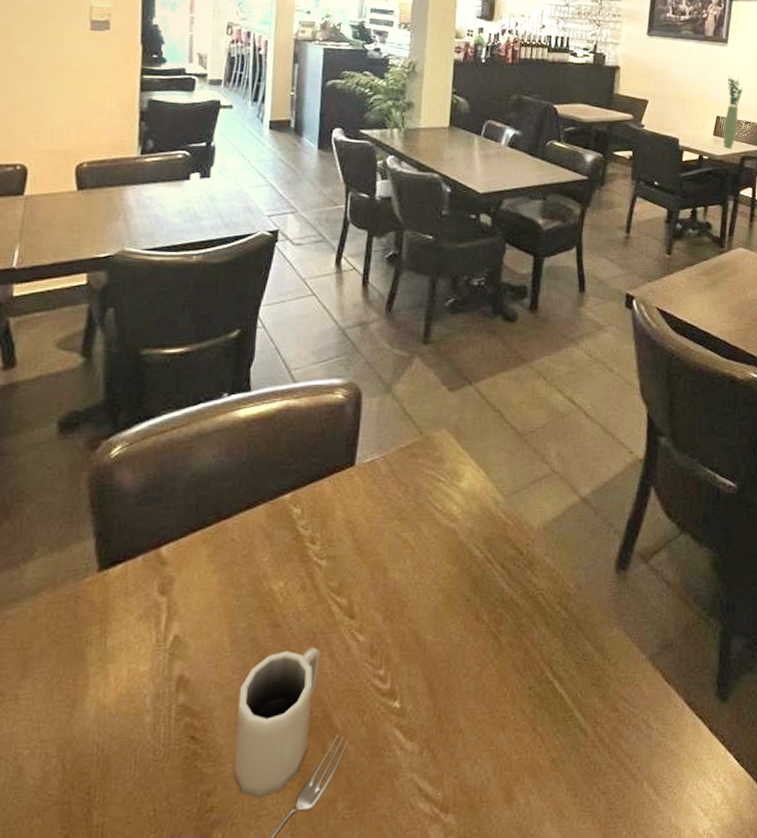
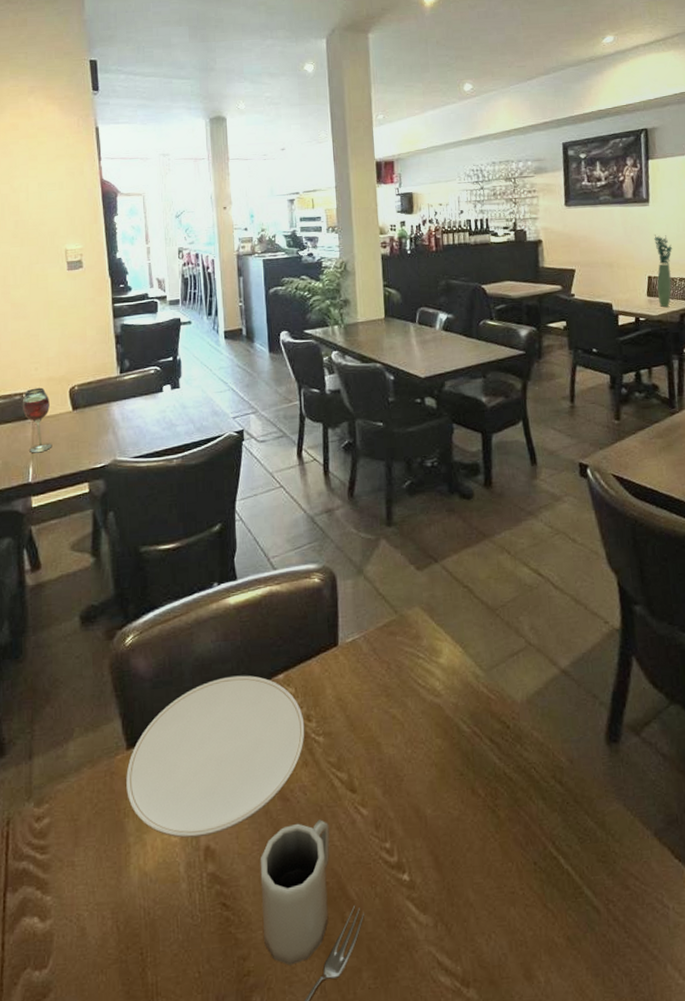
wineglass: none [13,160,50,235] -> present [22,387,52,453]
plate: none [92,493,308,668] -> present [126,675,305,838]

